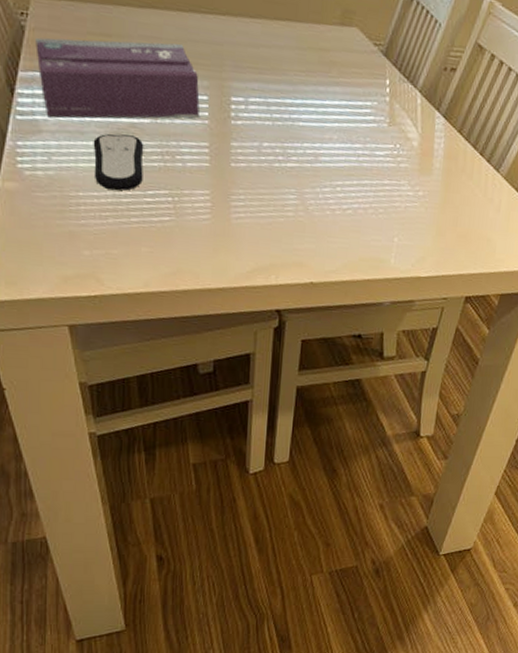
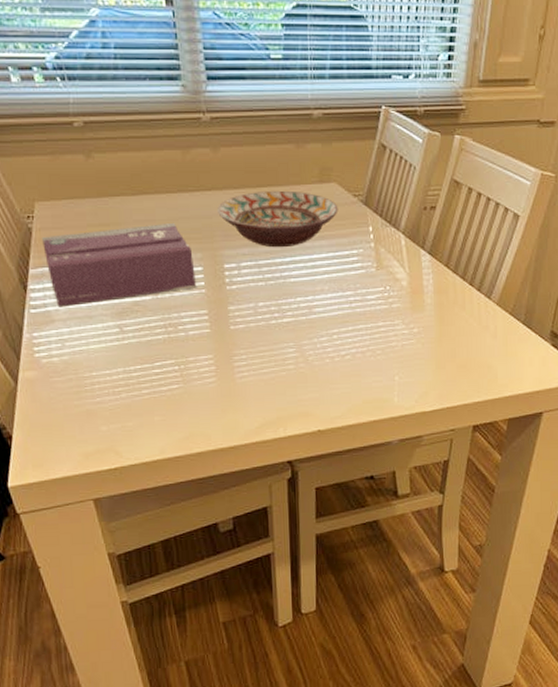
remote control: present [93,133,144,191] -> none [101,313,150,367]
decorative bowl: none [230,24,357,89] -> present [218,190,339,248]

